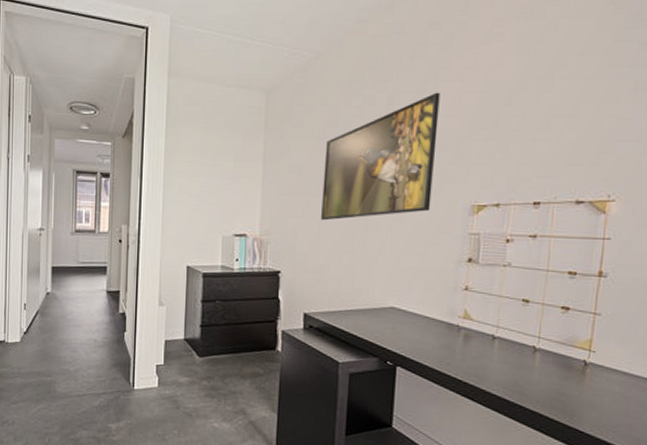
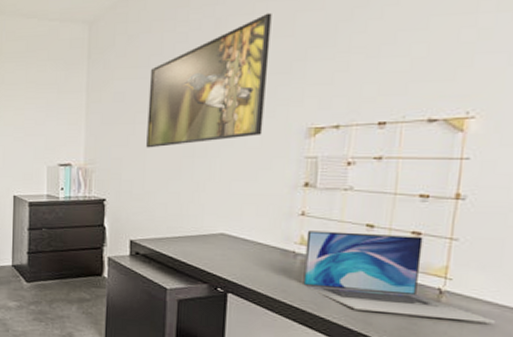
laptop: none [466,305,632,393] -> present [303,230,497,324]

